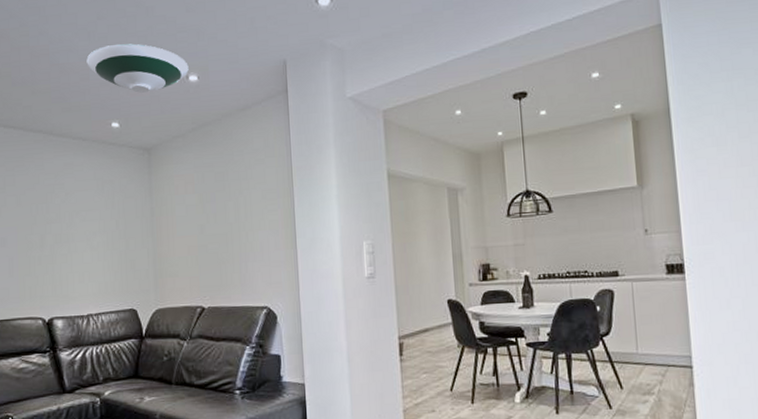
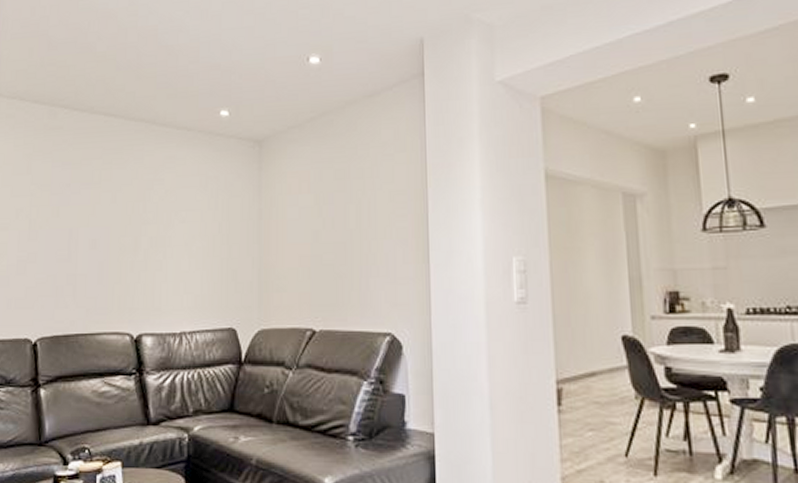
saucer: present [86,43,189,93] -> none [197,22,310,77]

